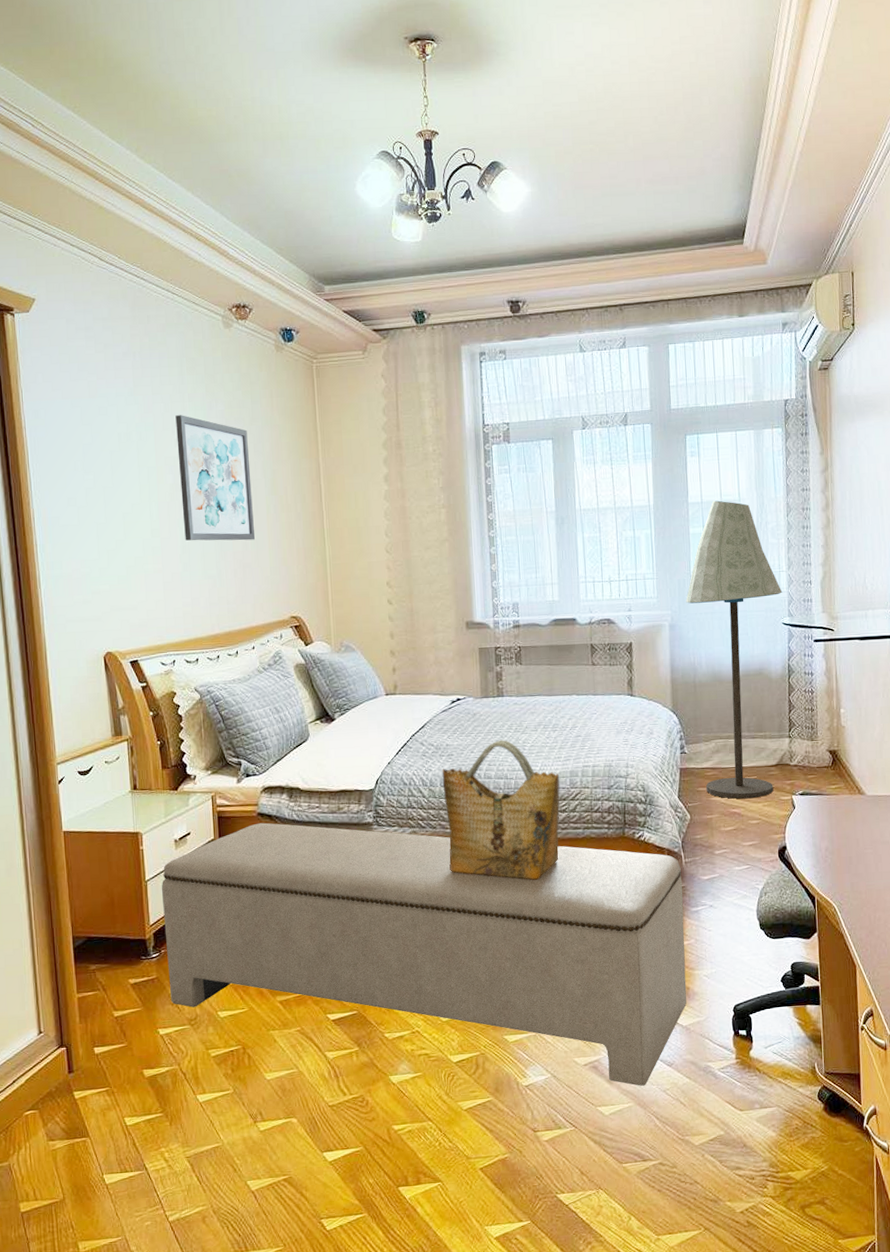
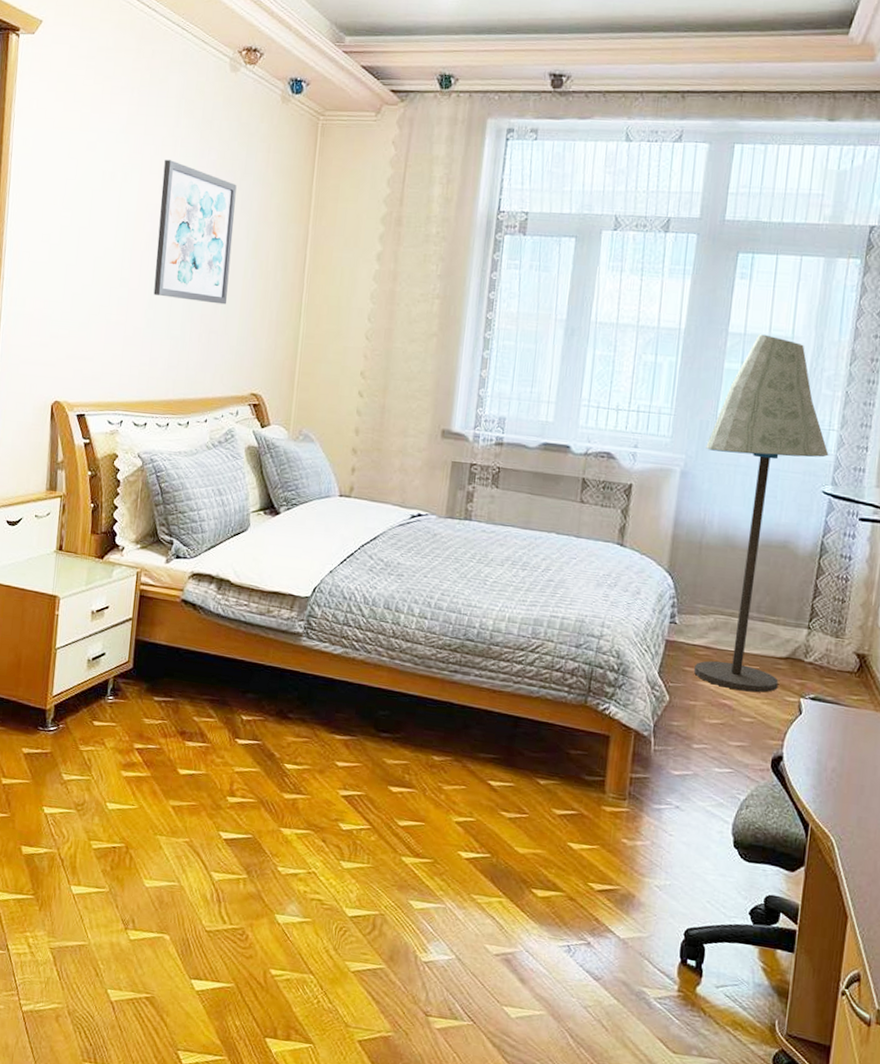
bench: present [161,822,687,1086] -> none [61,610,649,996]
grocery bag: present [442,740,560,880] -> none [379,568,522,734]

